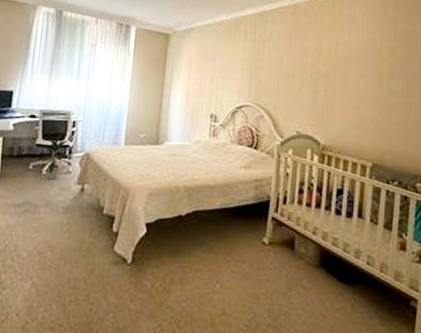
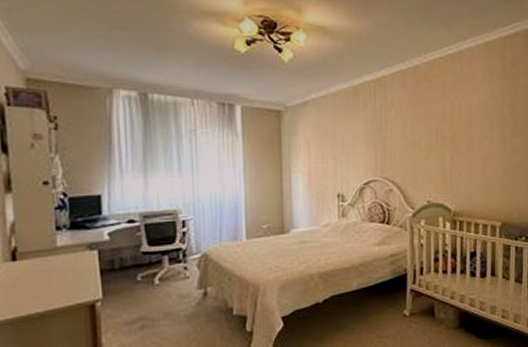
indoor plant: present [37,134,70,180] -> none [144,236,186,289]

